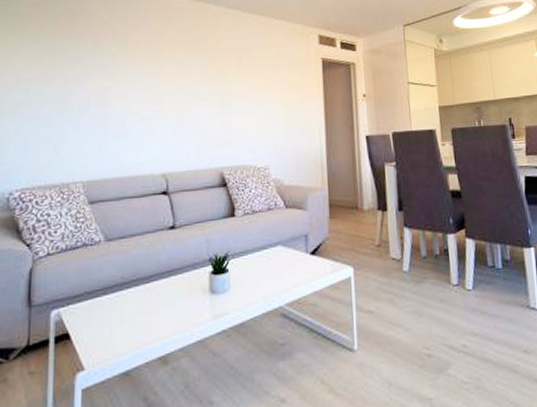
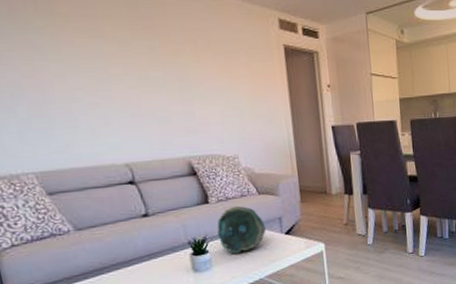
decorative bowl: none [240,220,290,275] -> present [217,205,266,254]

